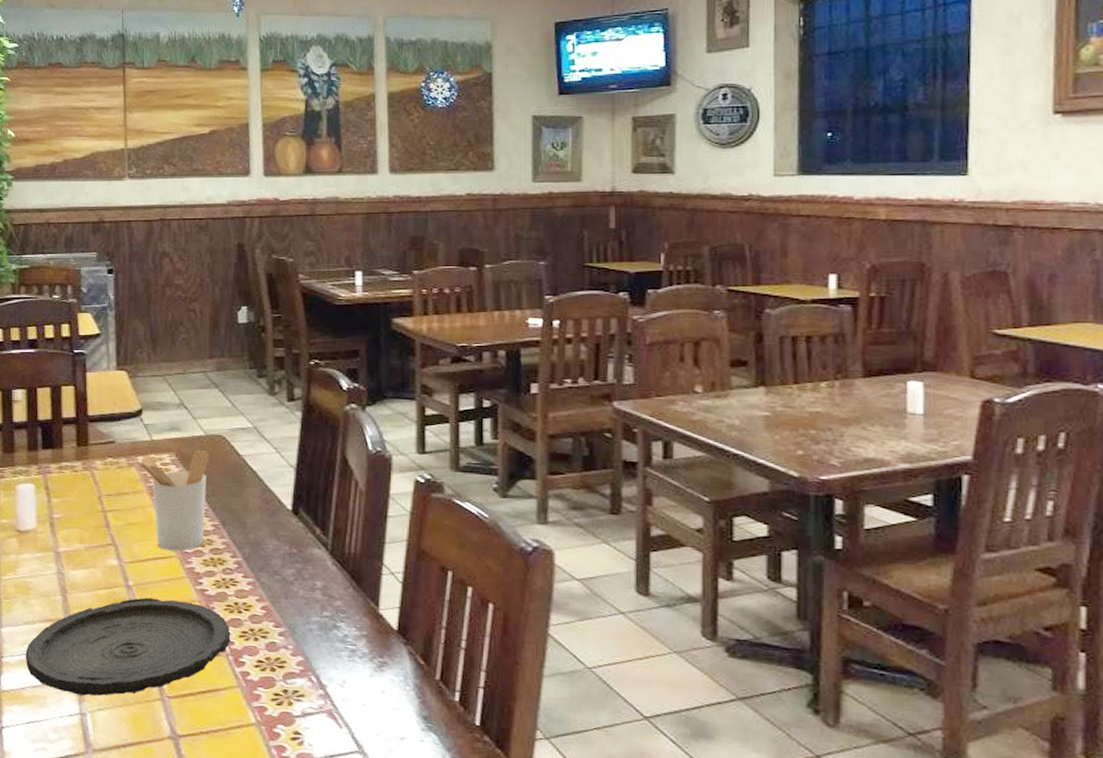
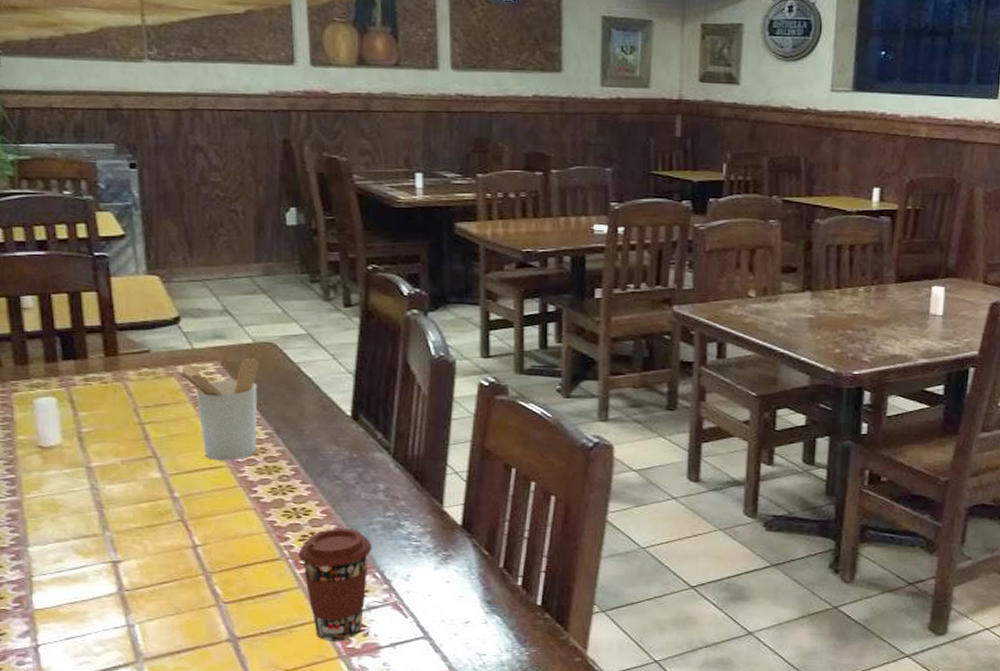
plate: present [25,597,231,696] -> none [59,508,290,608]
coffee cup: none [238,625,309,748] -> present [298,527,372,641]

